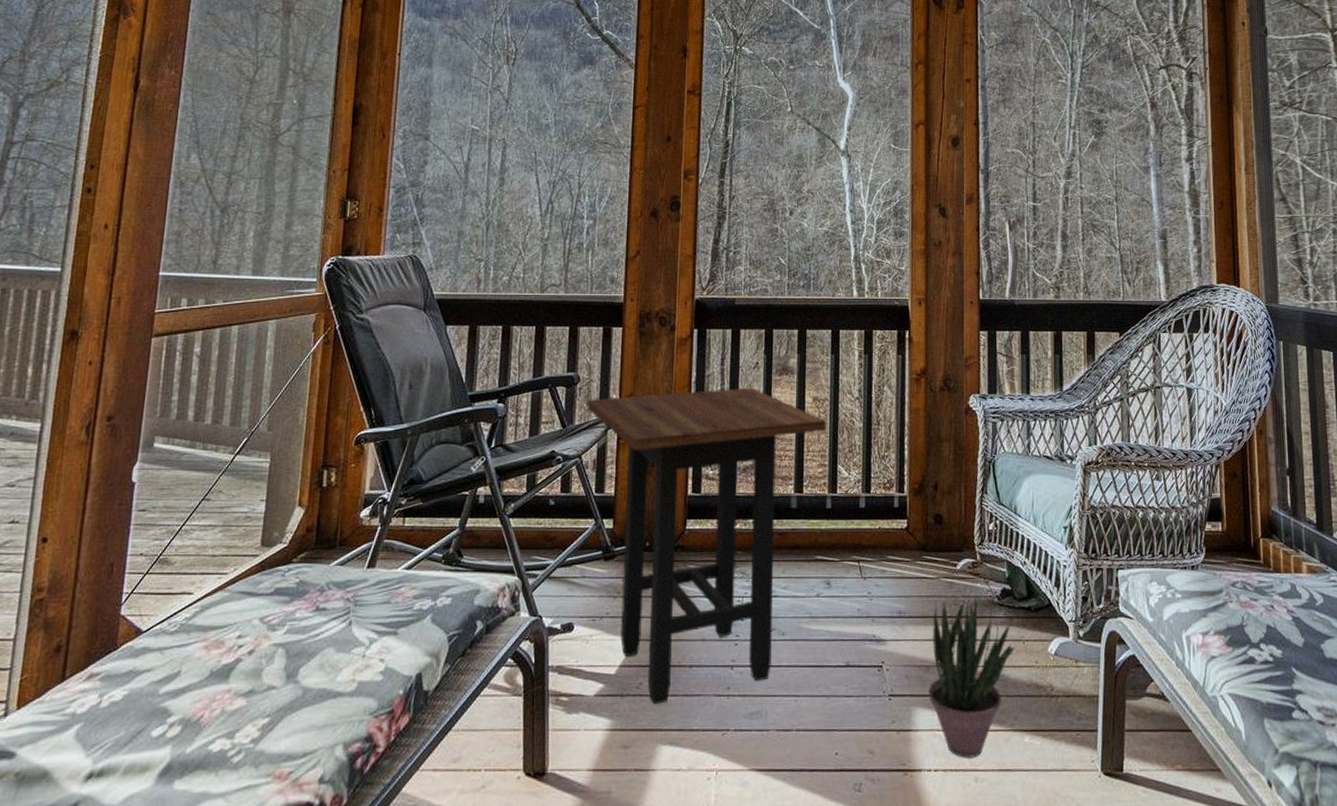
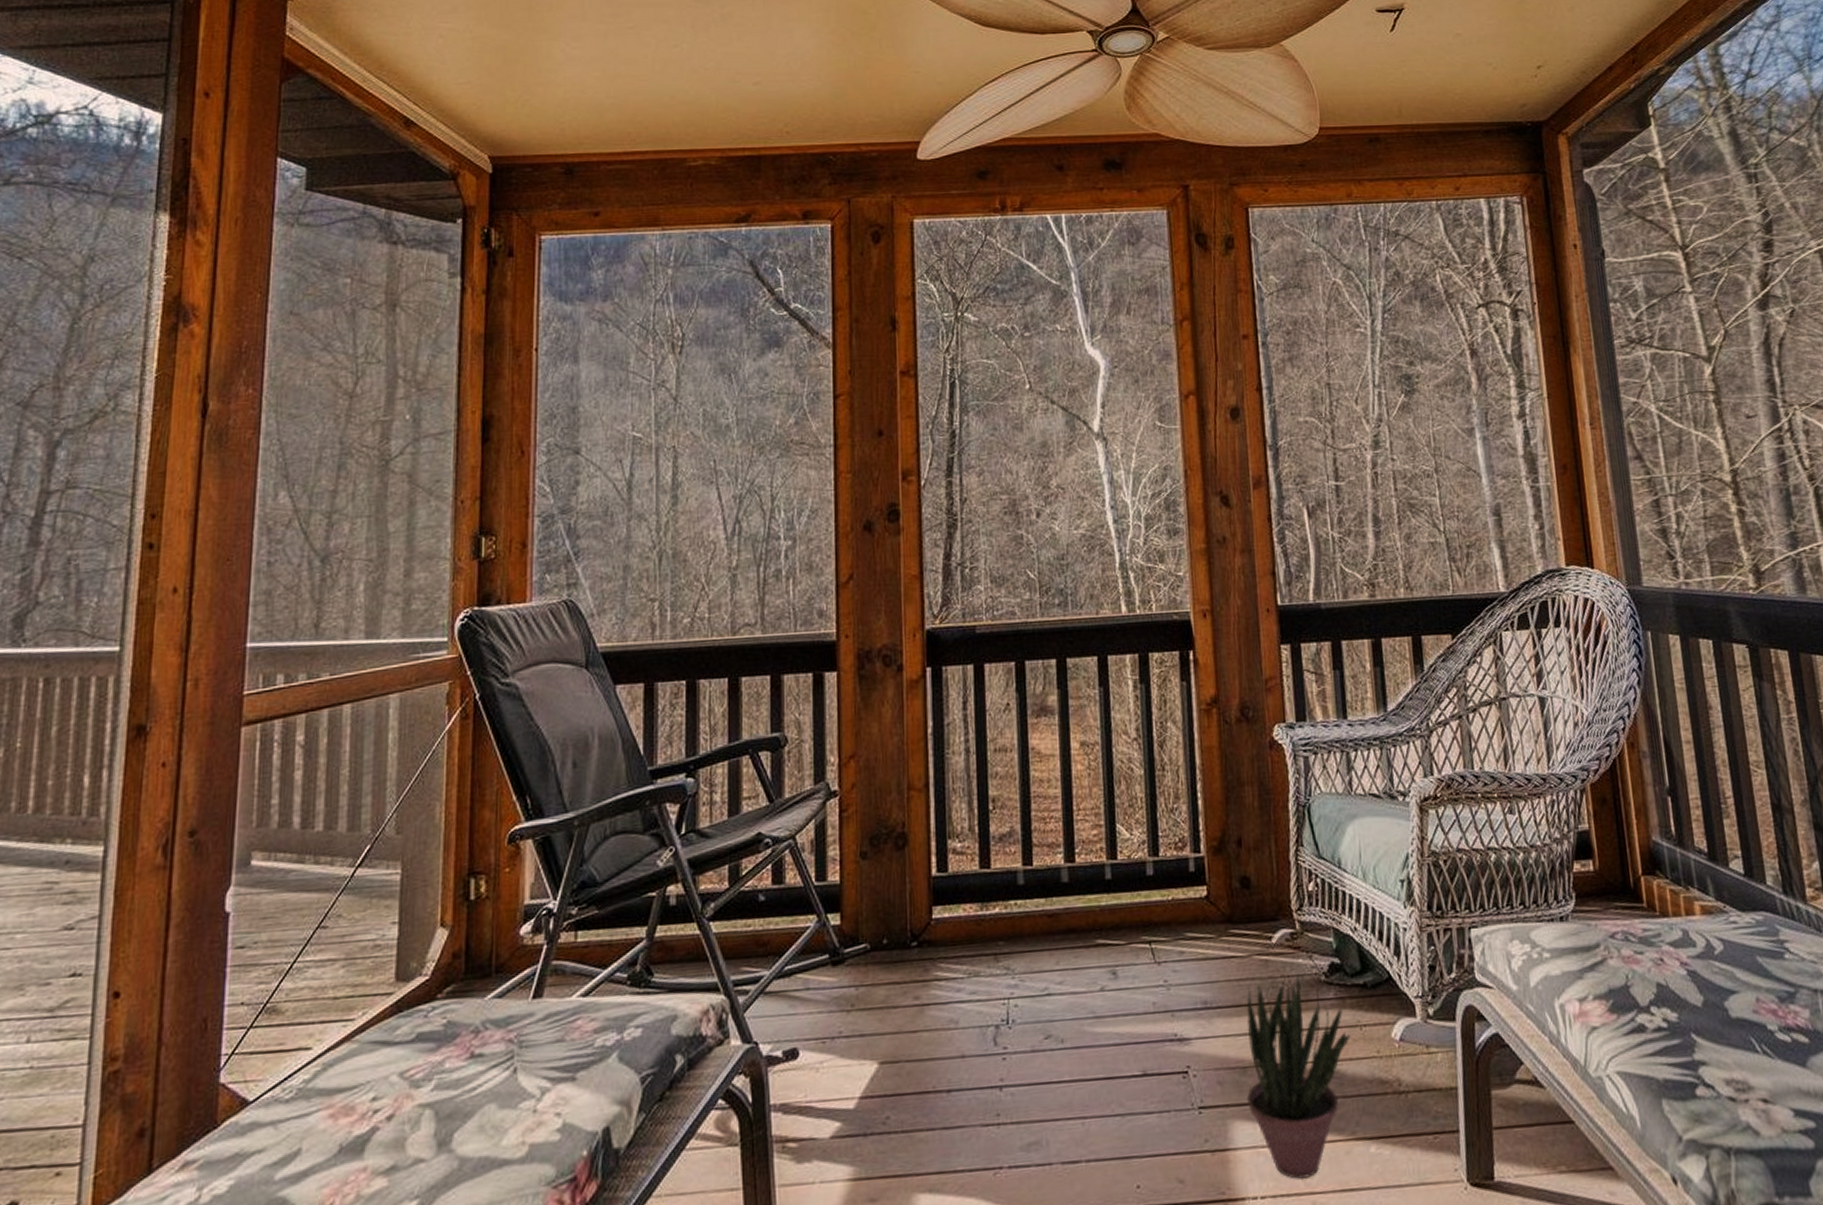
side table: present [587,387,826,704] -> none [798,735,1099,1142]

